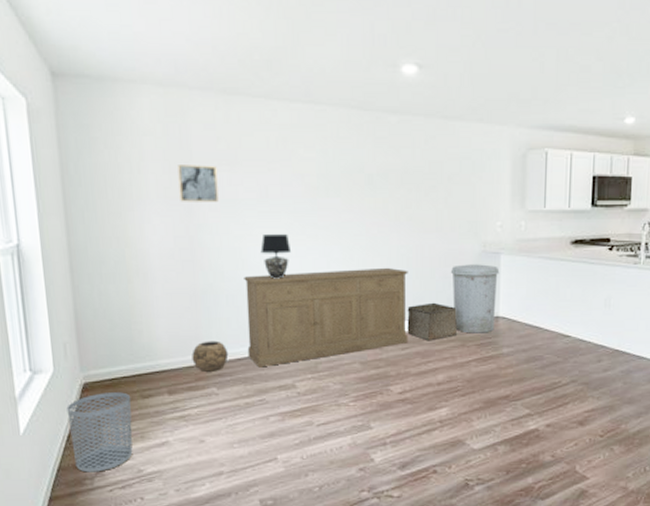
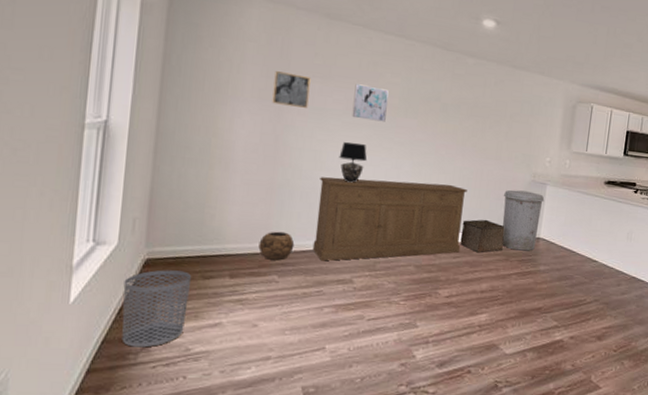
wall art: none [266,166,305,206] -> present [352,84,389,122]

